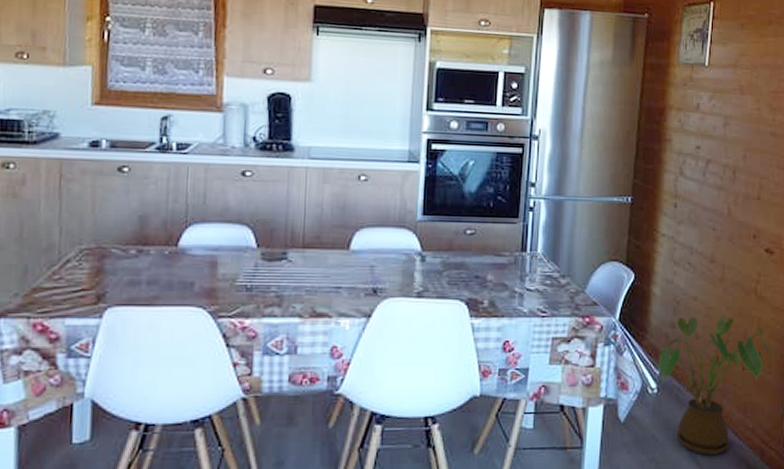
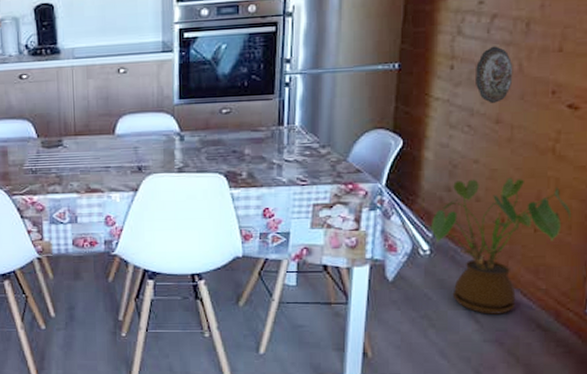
decorative plate: none [695,189,724,243] -> present [476,46,513,103]

